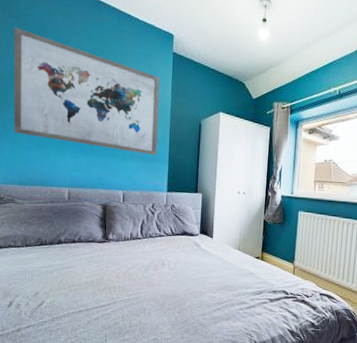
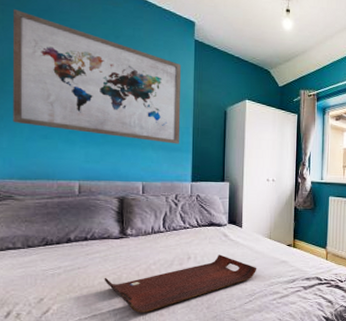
serving tray: none [89,262,226,312] -> present [104,254,257,313]

